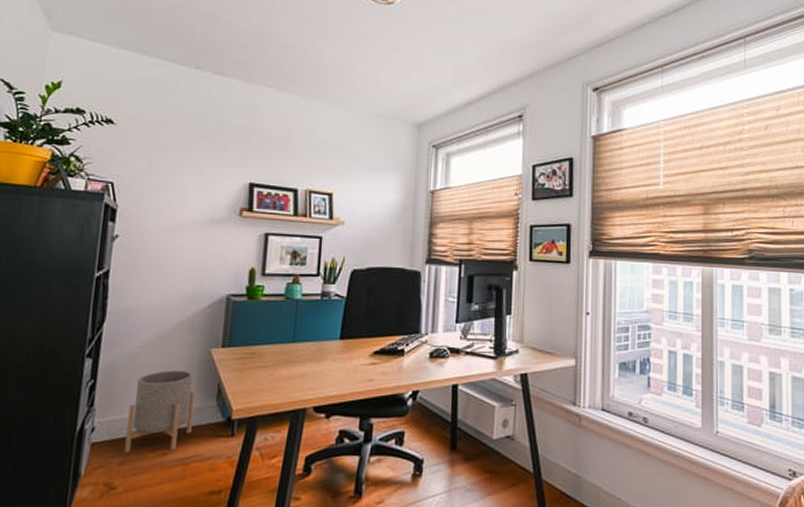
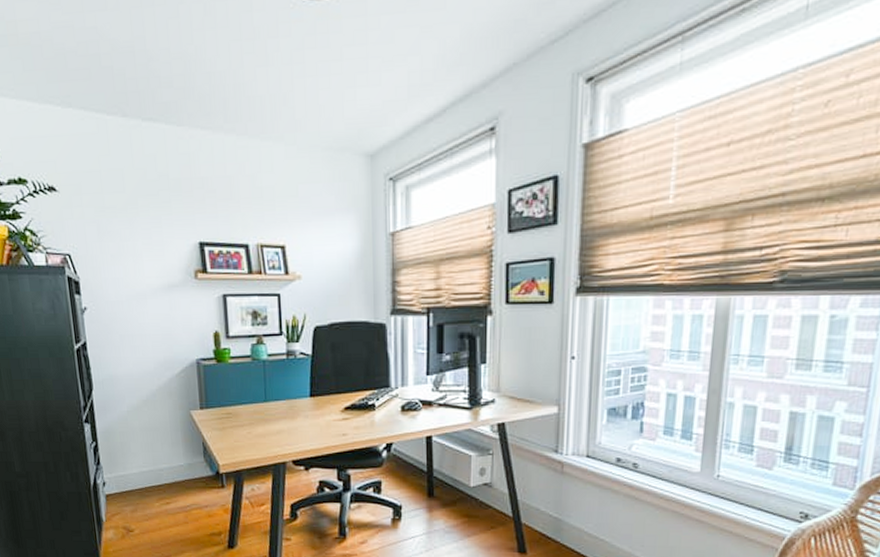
planter: present [124,370,195,453] -> none [130,432,186,503]

